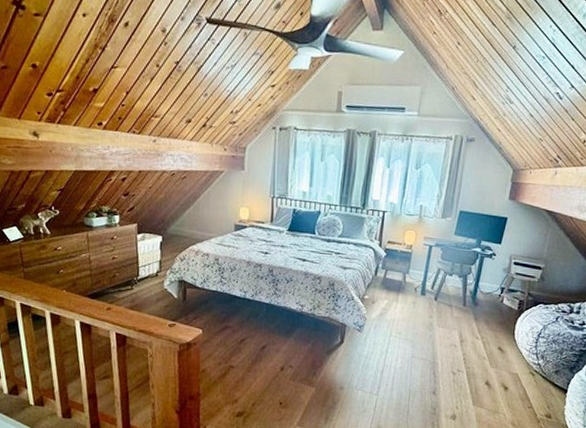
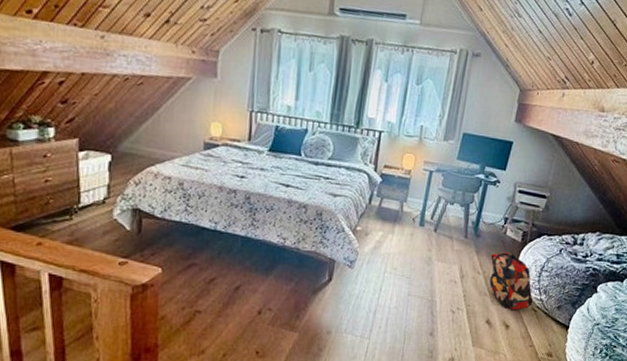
backpack: none [488,319,531,373] -> present [489,252,533,310]

